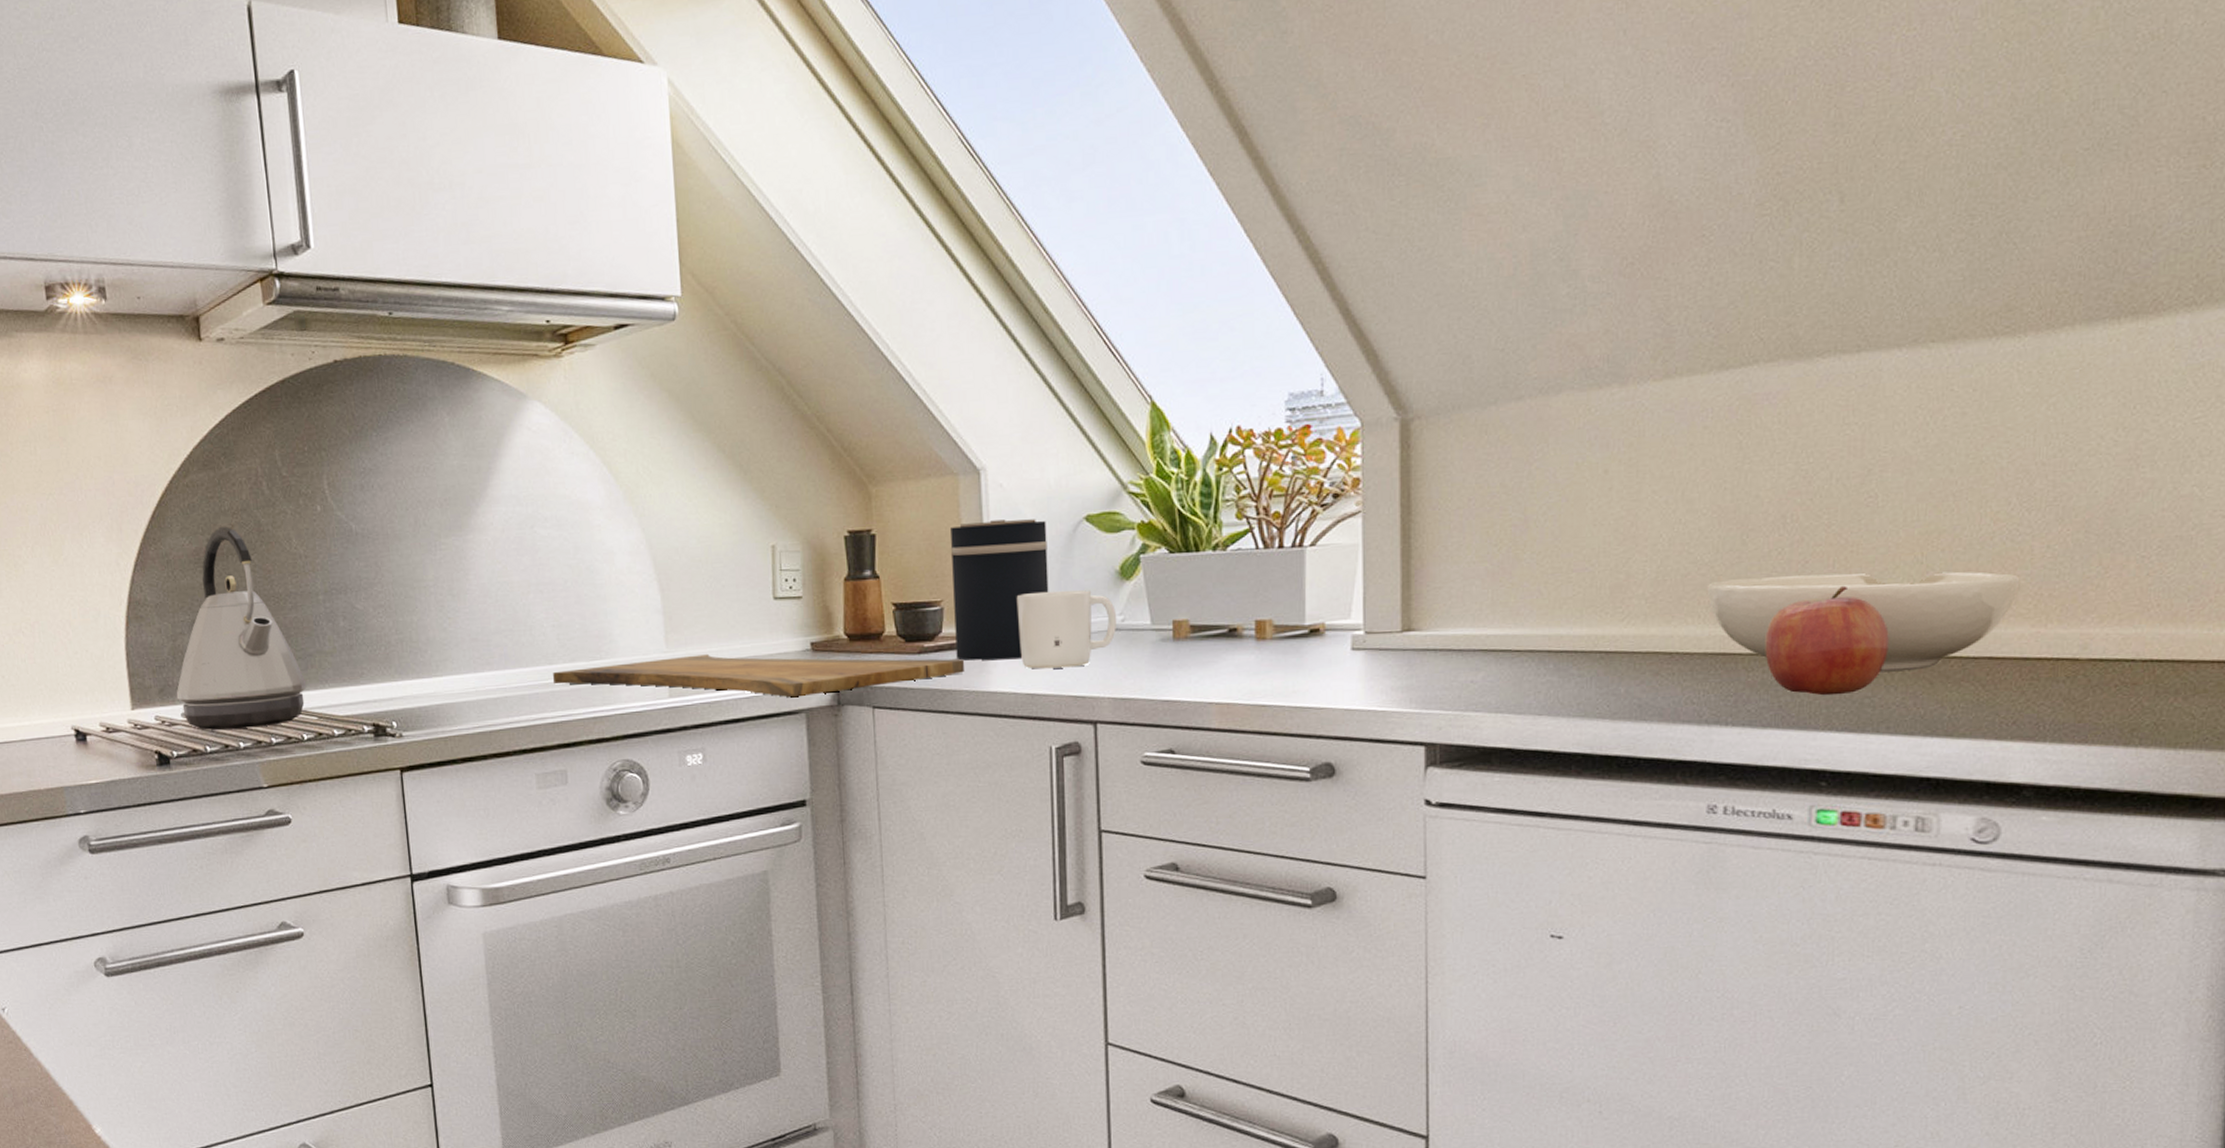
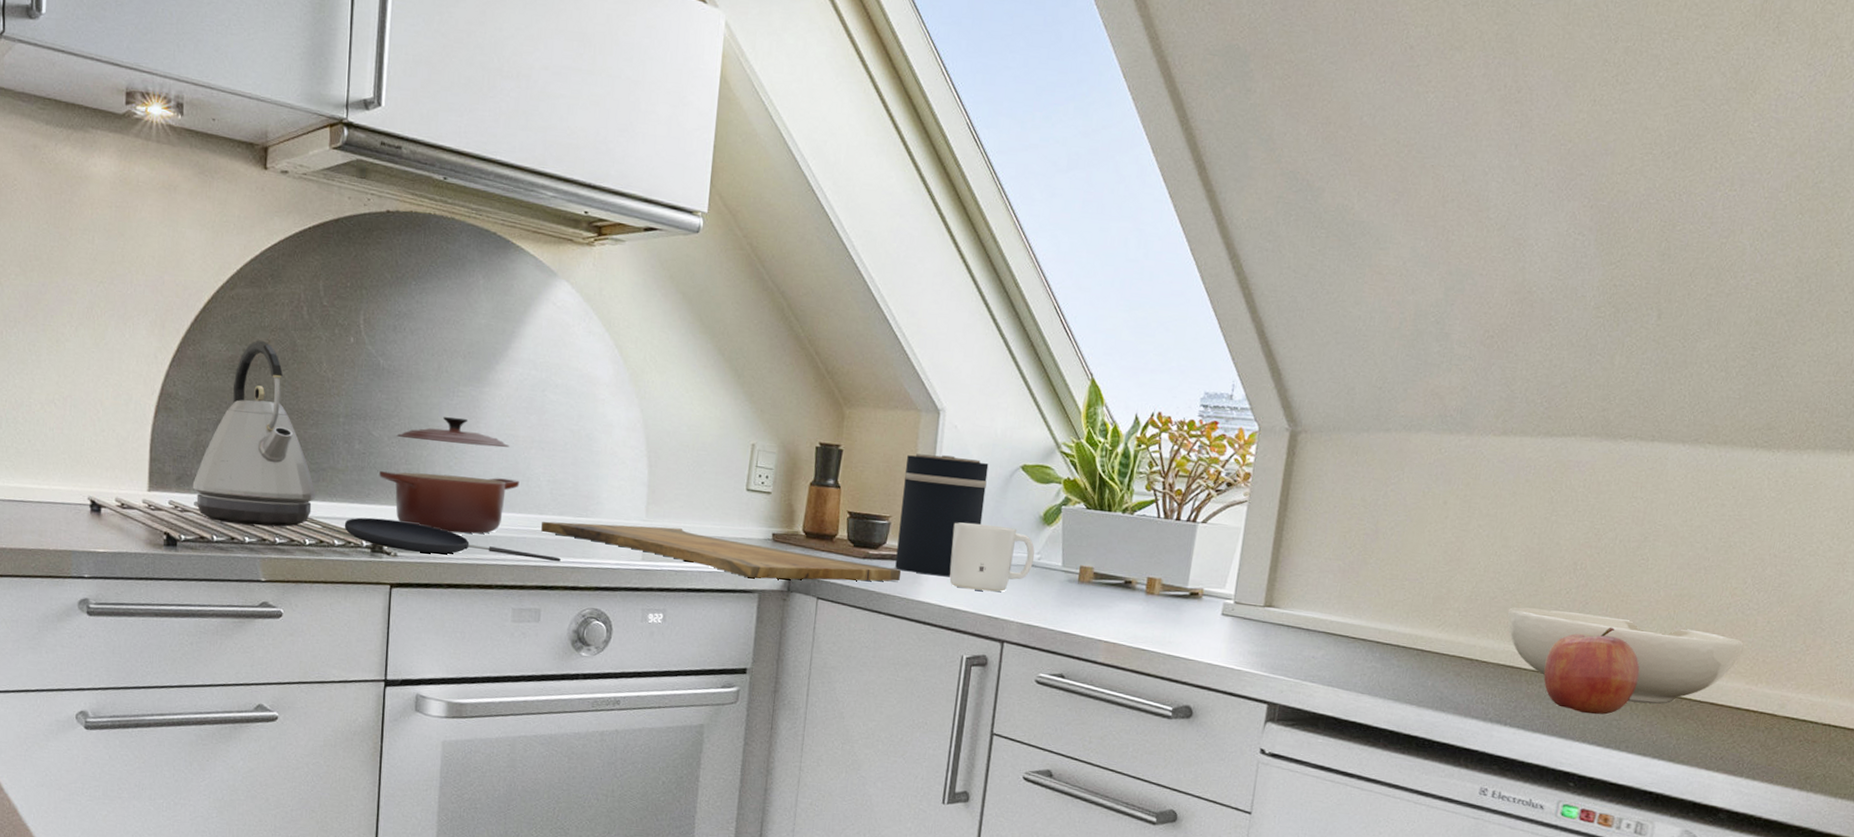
frying pan: none [341,697,580,729] -> present [344,517,561,562]
saucepan: none [370,573,522,701] -> present [379,417,520,534]

